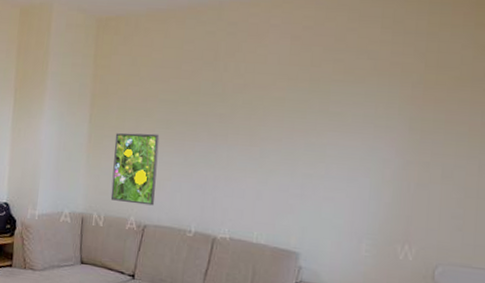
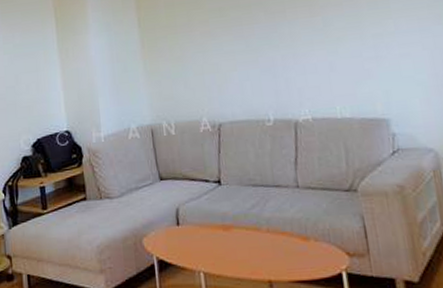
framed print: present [110,132,160,206] -> none [168,24,225,104]

